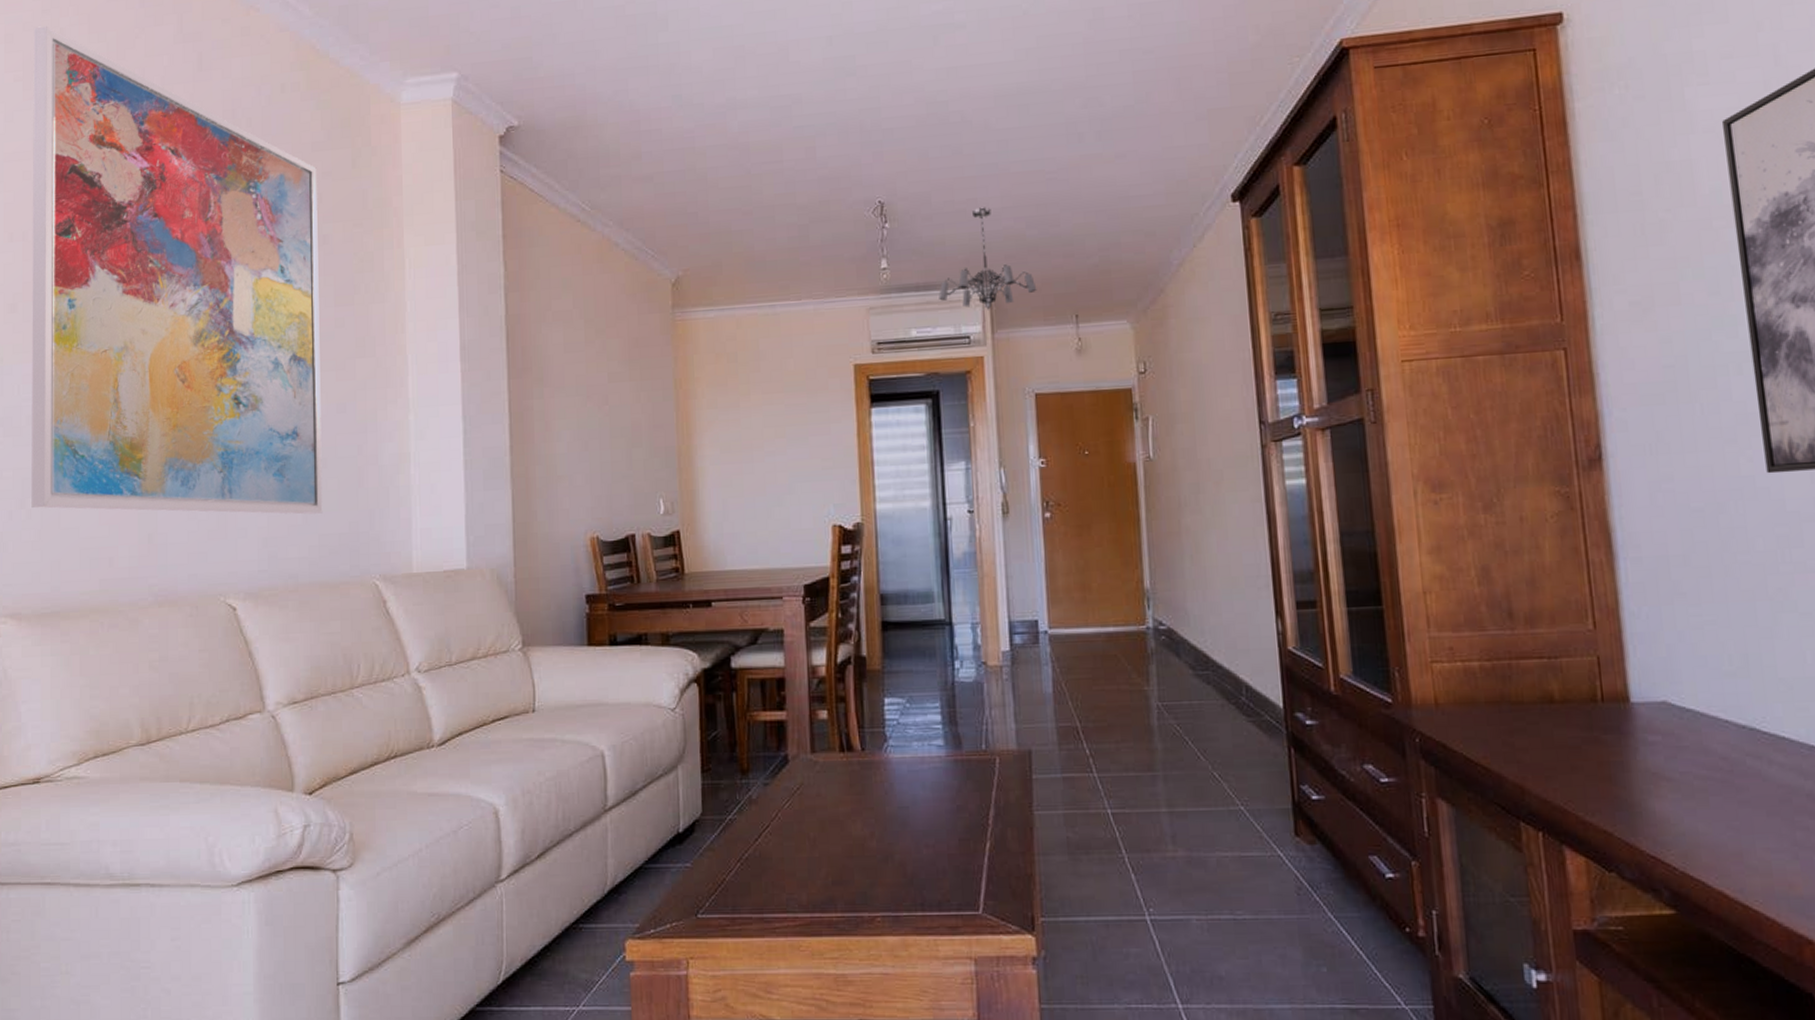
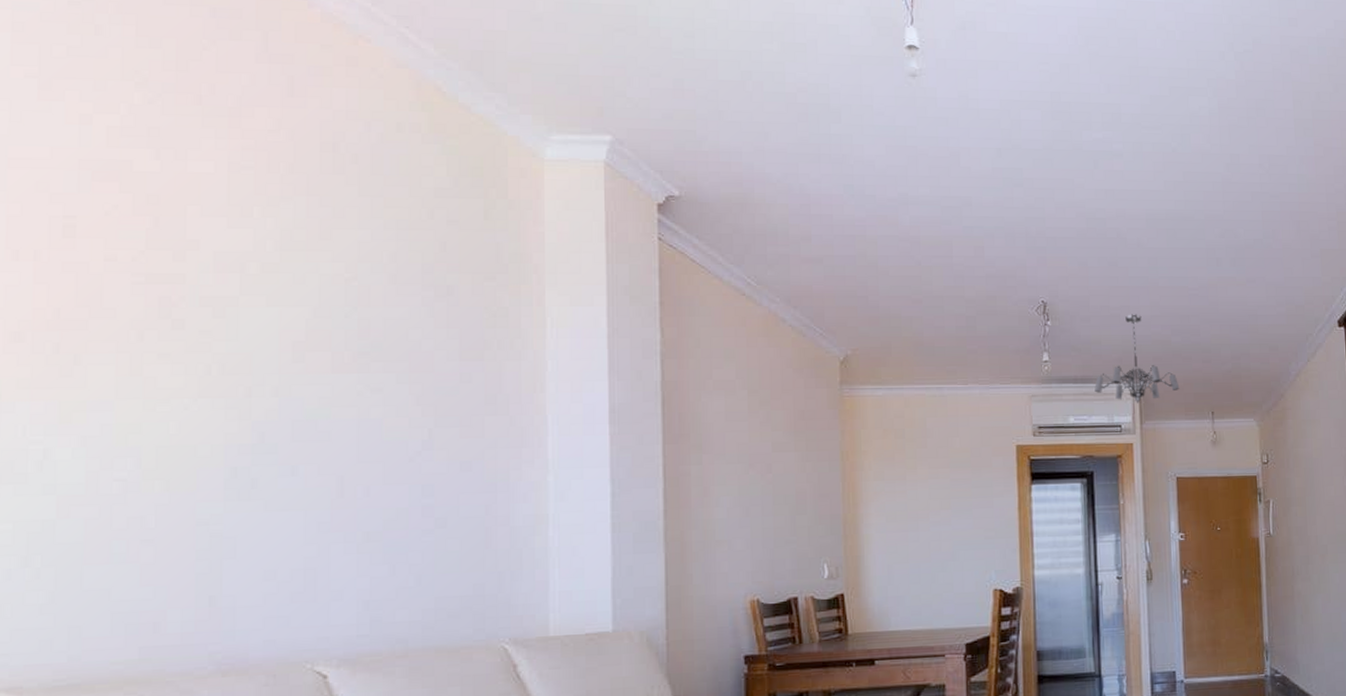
wall art: present [31,25,323,515] -> none [40,19,441,576]

